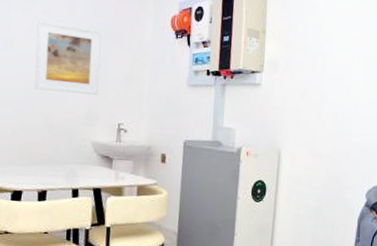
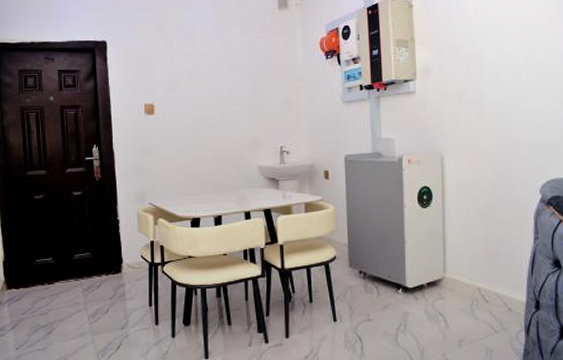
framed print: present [34,20,102,95] -> none [198,60,259,124]

